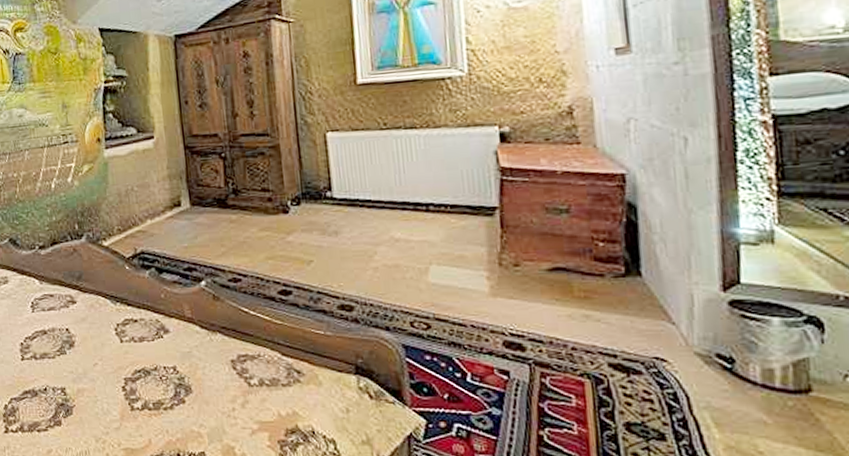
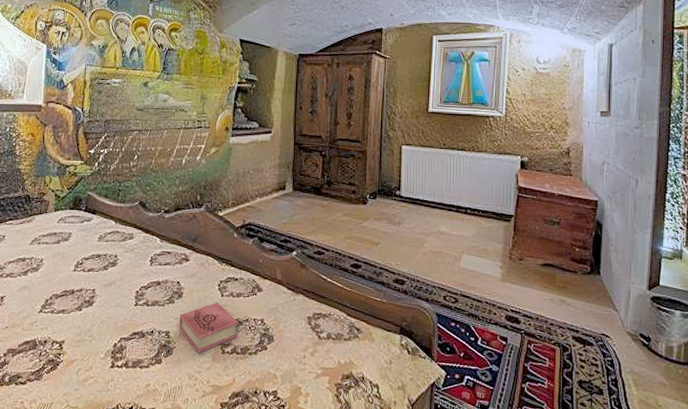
book: none [74,350,147,412] -> present [179,302,239,354]

